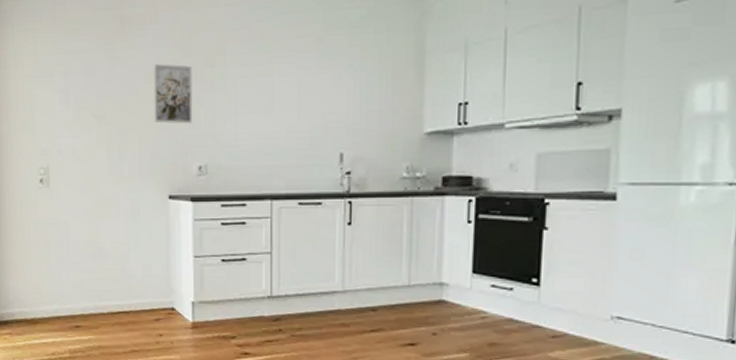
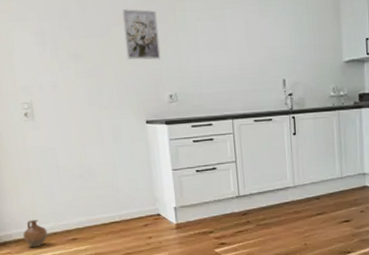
ceramic jug: none [25,299,51,331] -> present [23,219,48,248]

